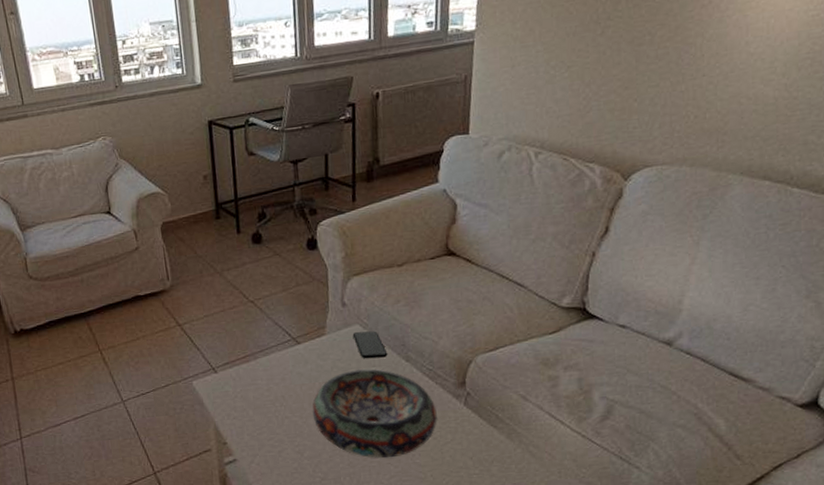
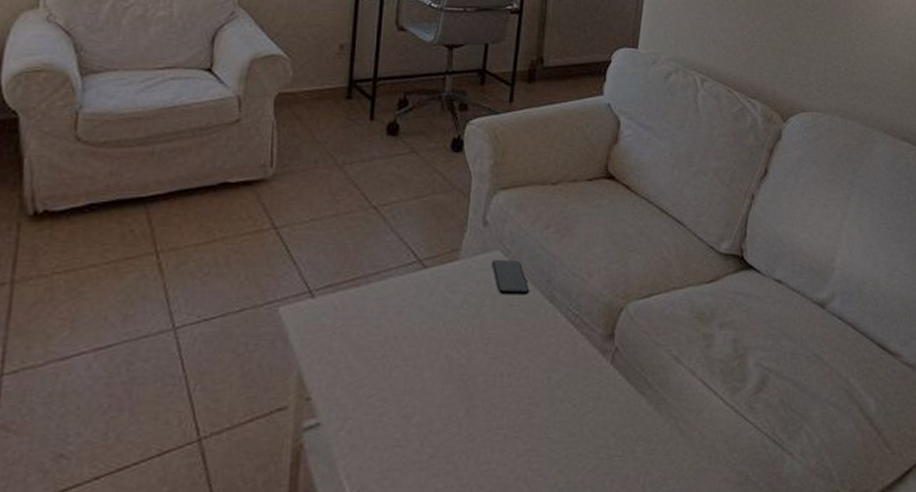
decorative bowl: present [312,369,437,458] -> none [430,307,579,430]

